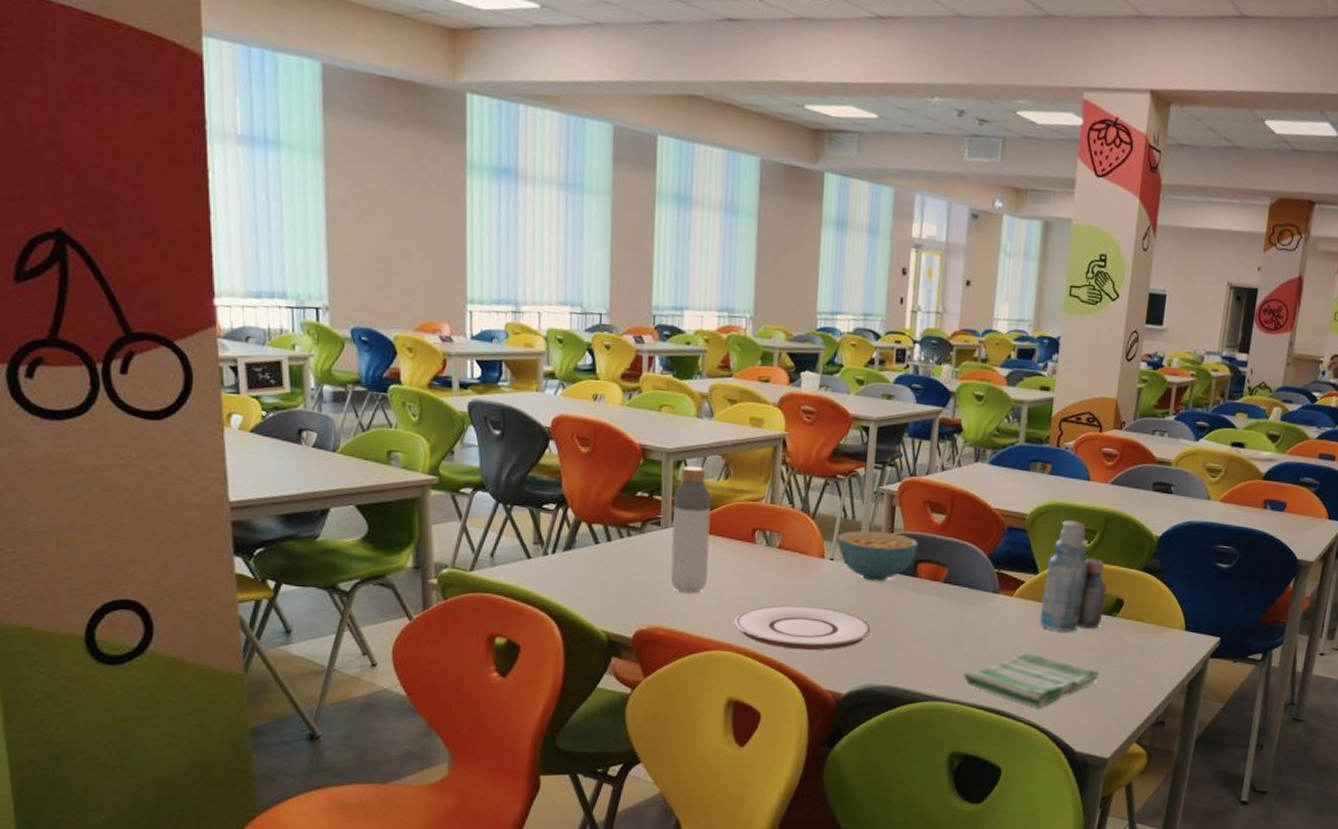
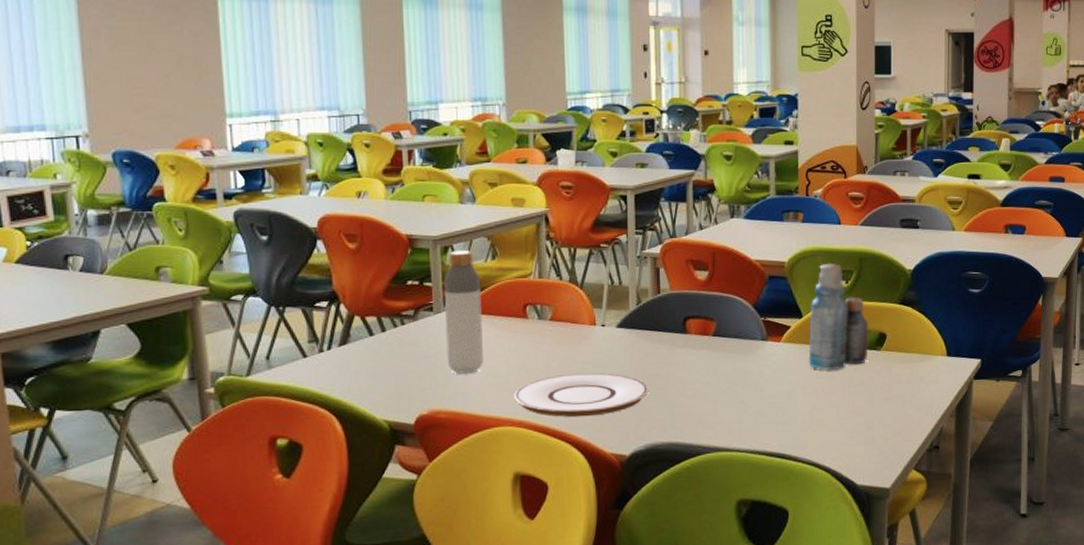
cereal bowl: present [837,530,918,582] -> none [607,293,685,343]
dish towel: present [963,652,1100,709] -> none [742,394,871,447]

